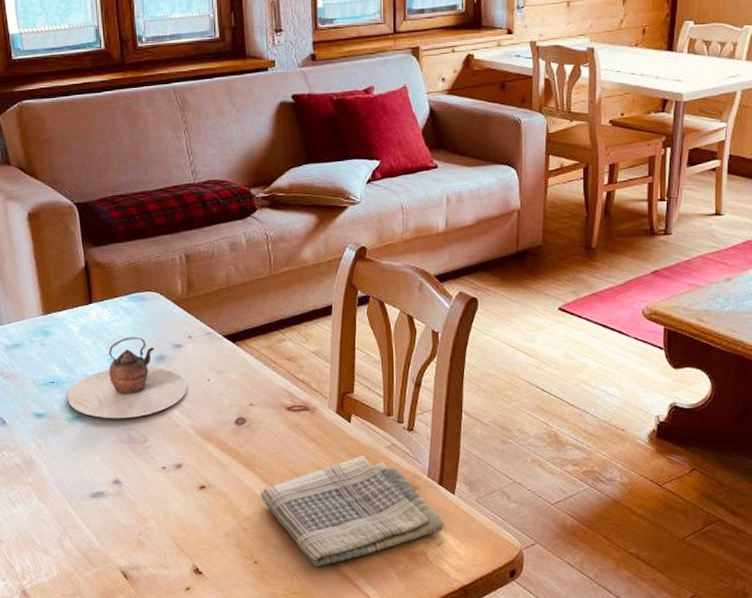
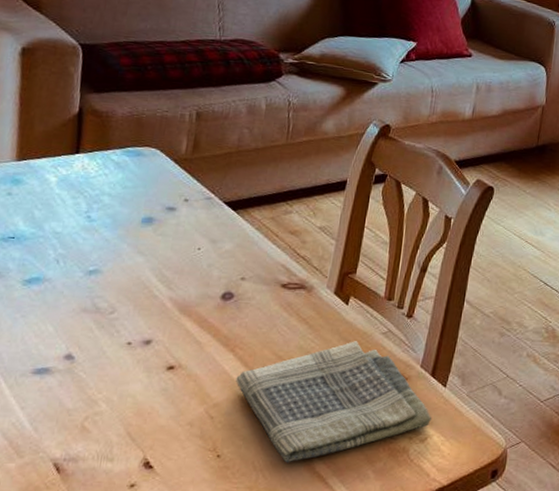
teapot: present [67,337,188,419] -> none [27,194,174,285]

